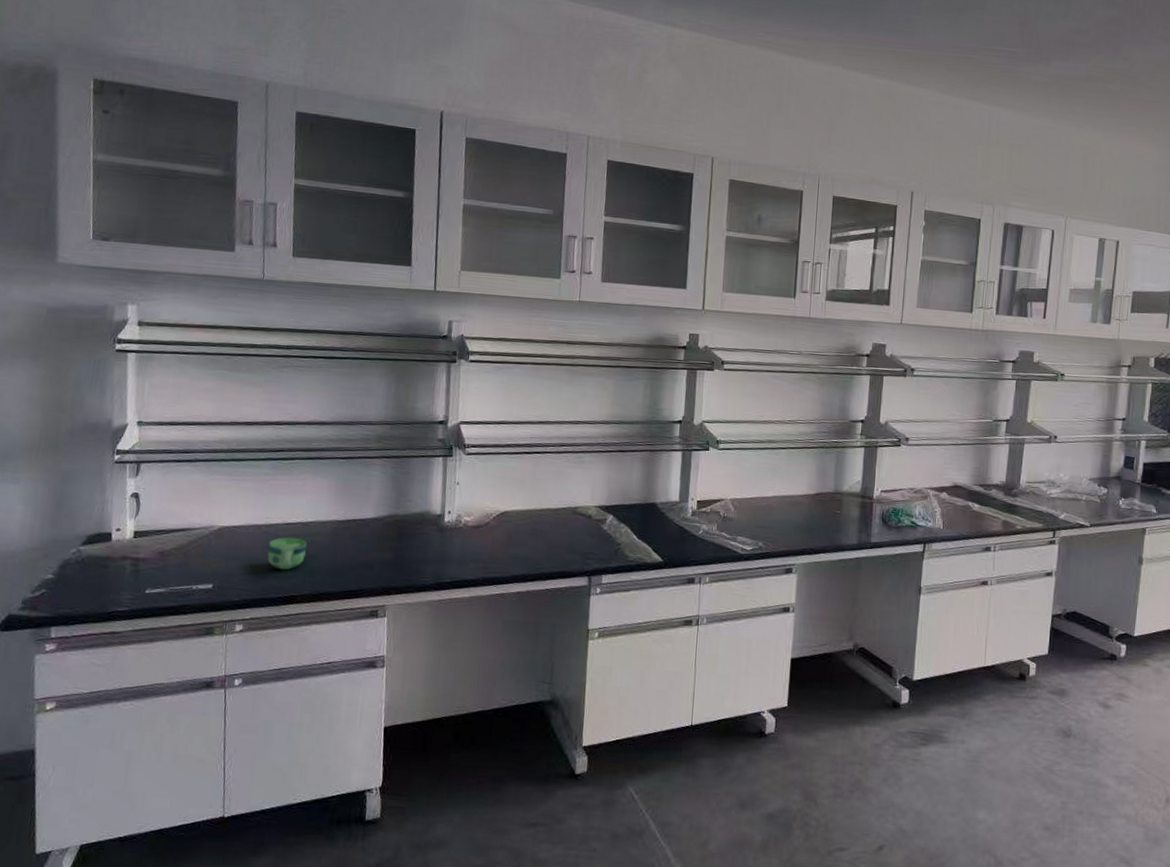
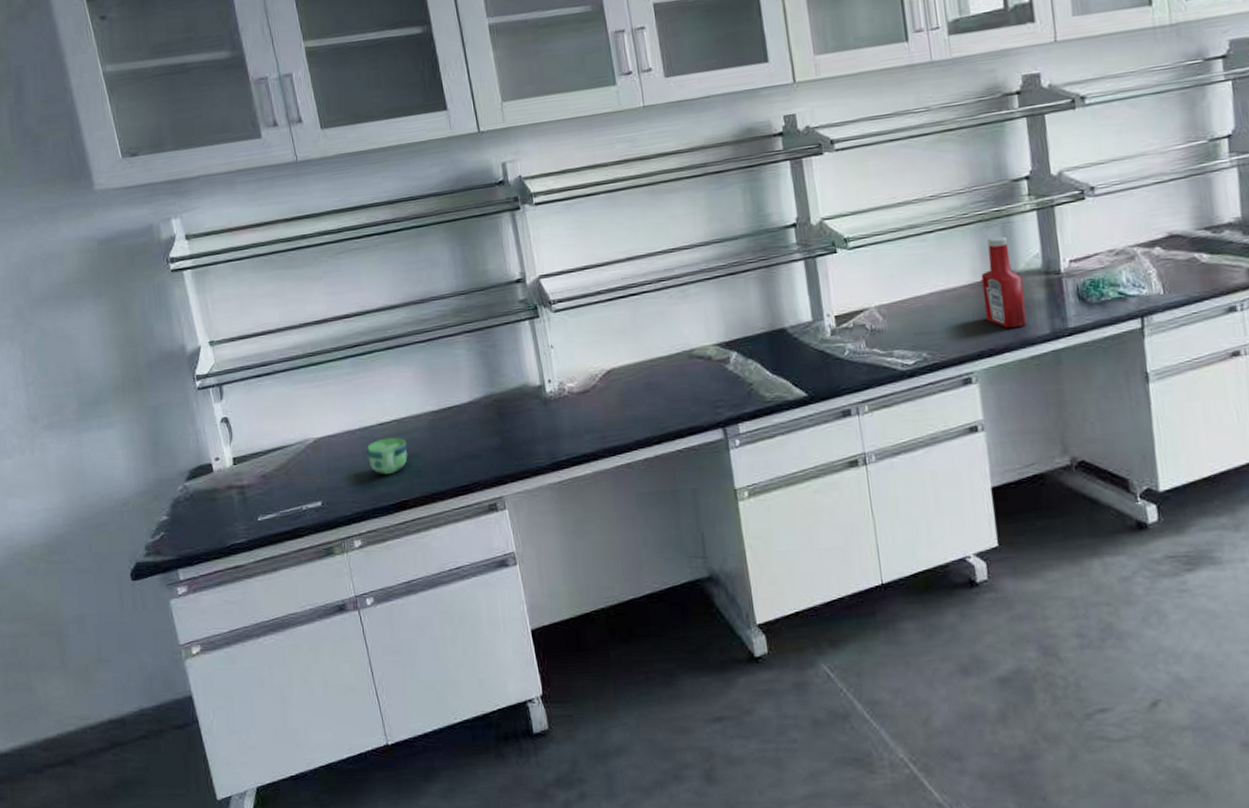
ketchup bottle: none [812,461,844,536] -> present [981,236,1027,329]

